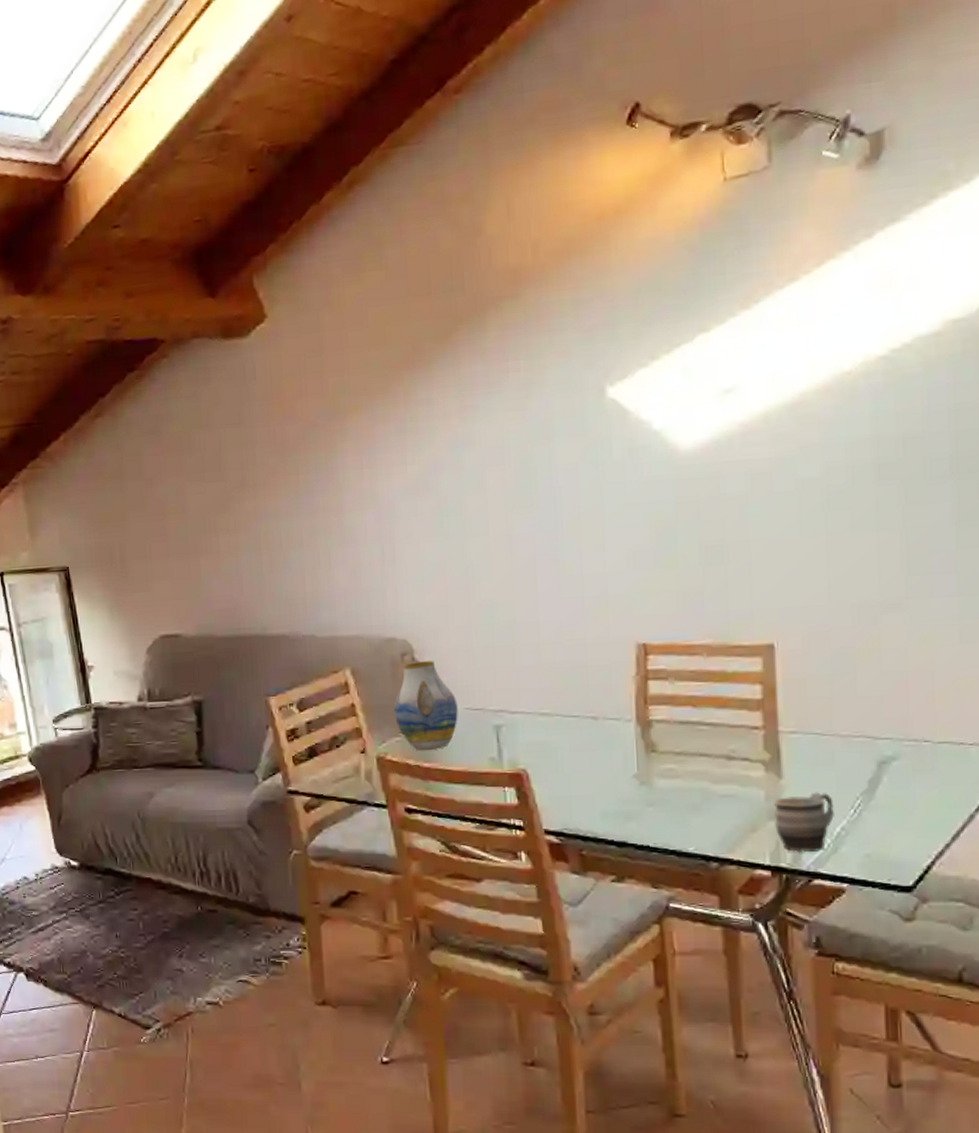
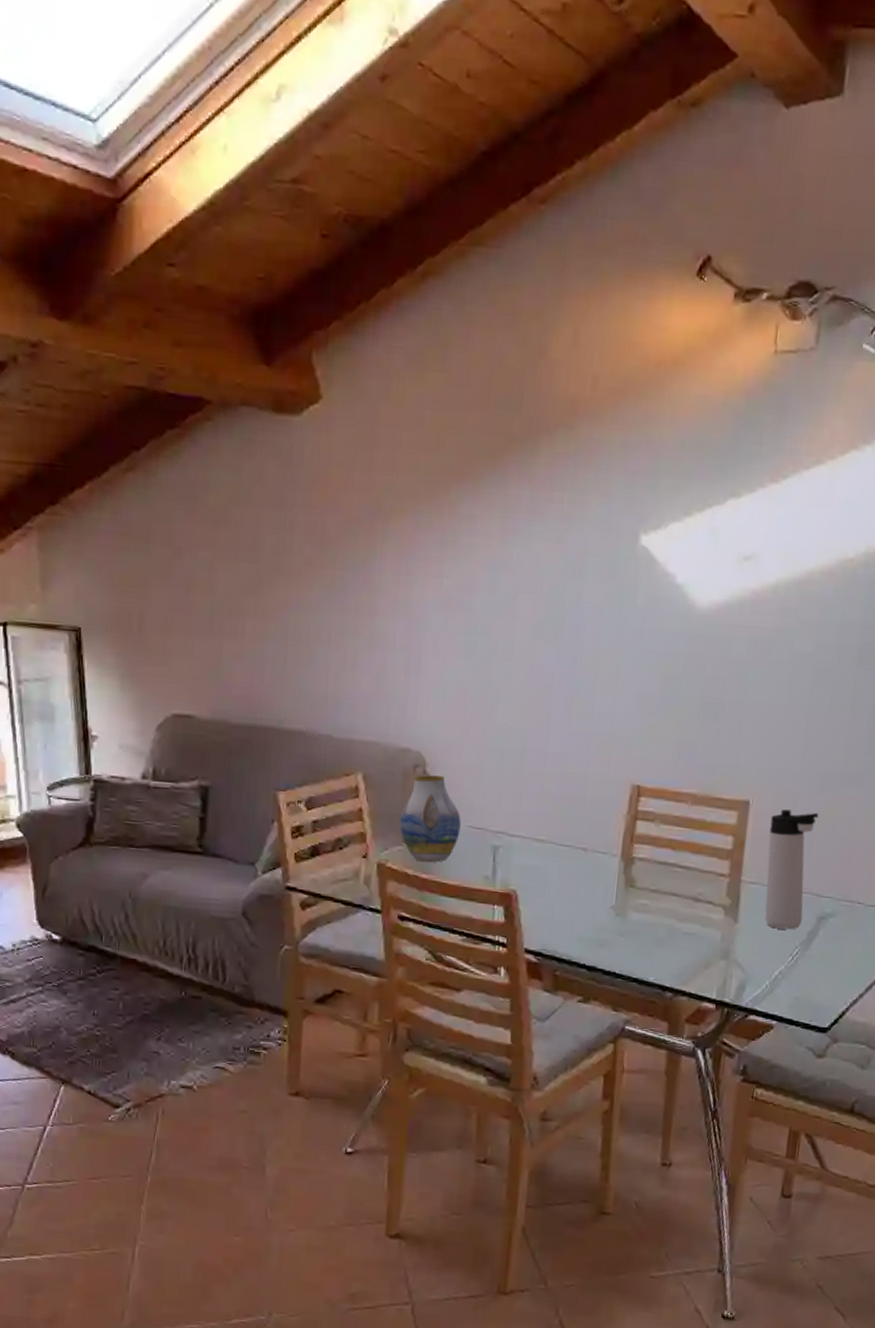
mug: present [774,792,834,853] -> none [725,938,777,991]
thermos bottle: none [802,648,859,780] -> present [765,809,819,930]

